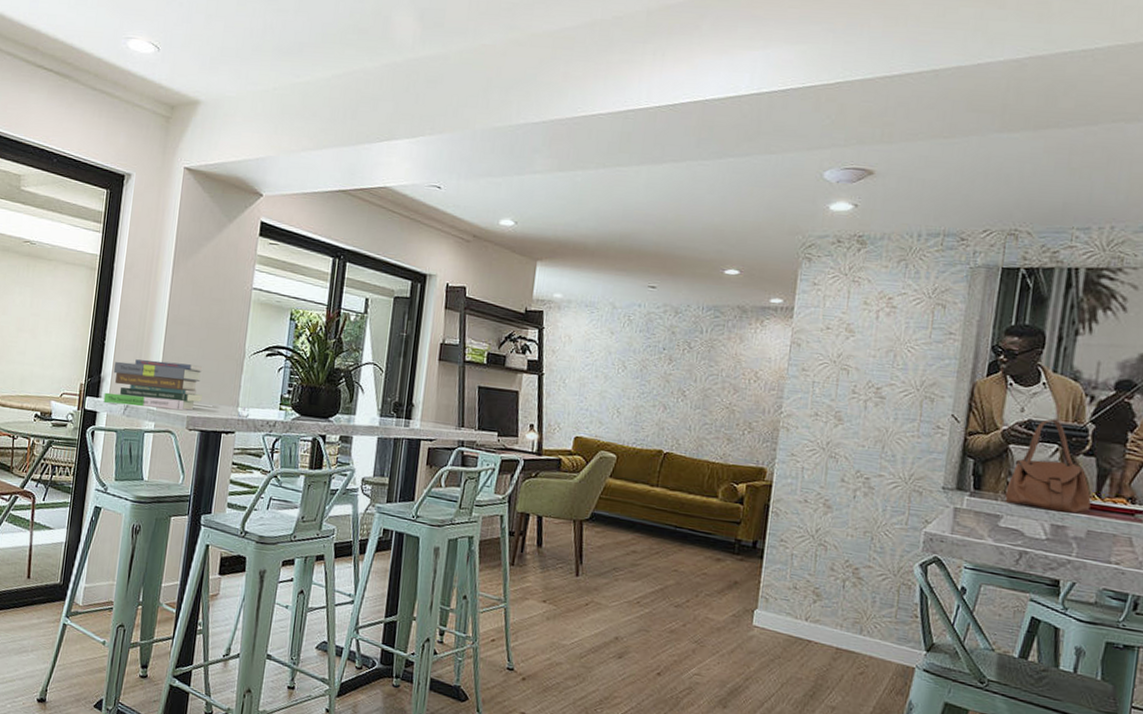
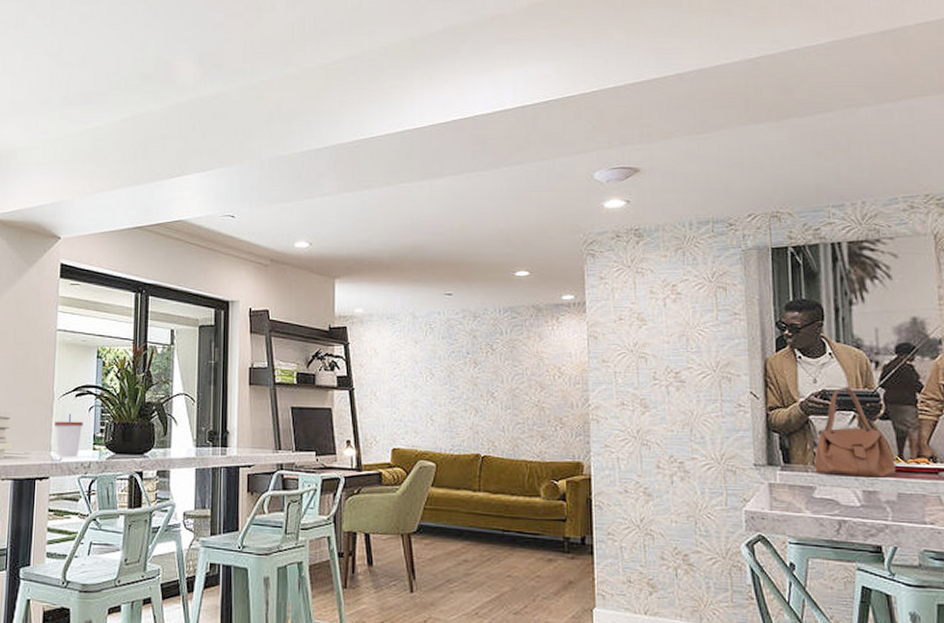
cup: none [243,372,272,416] -> present [54,413,84,458]

